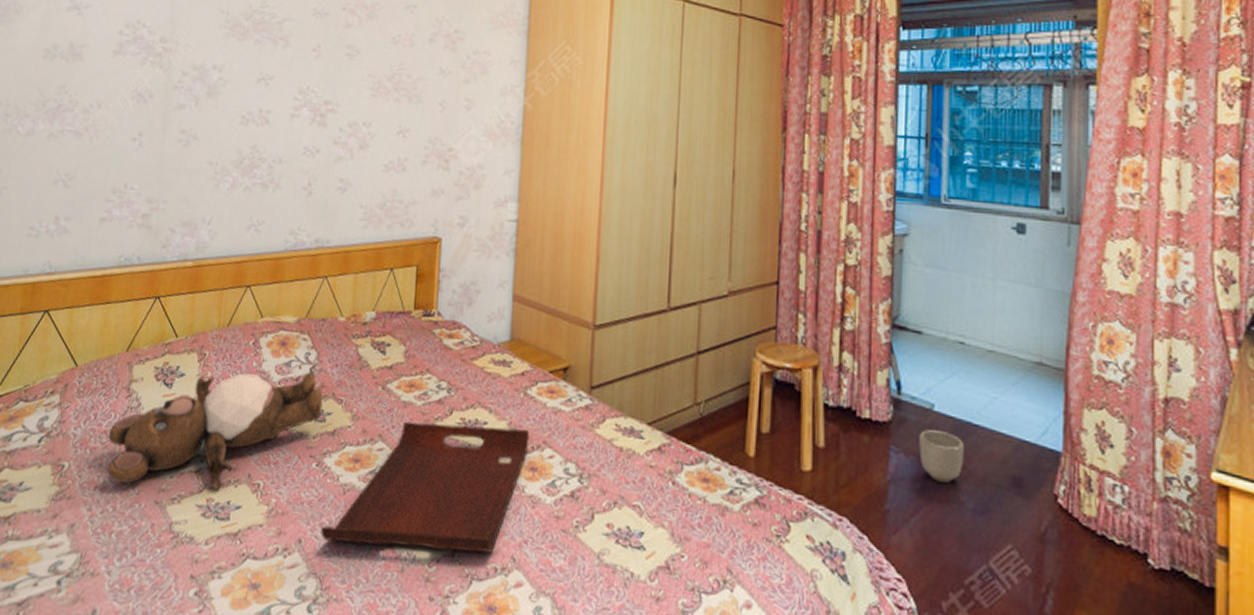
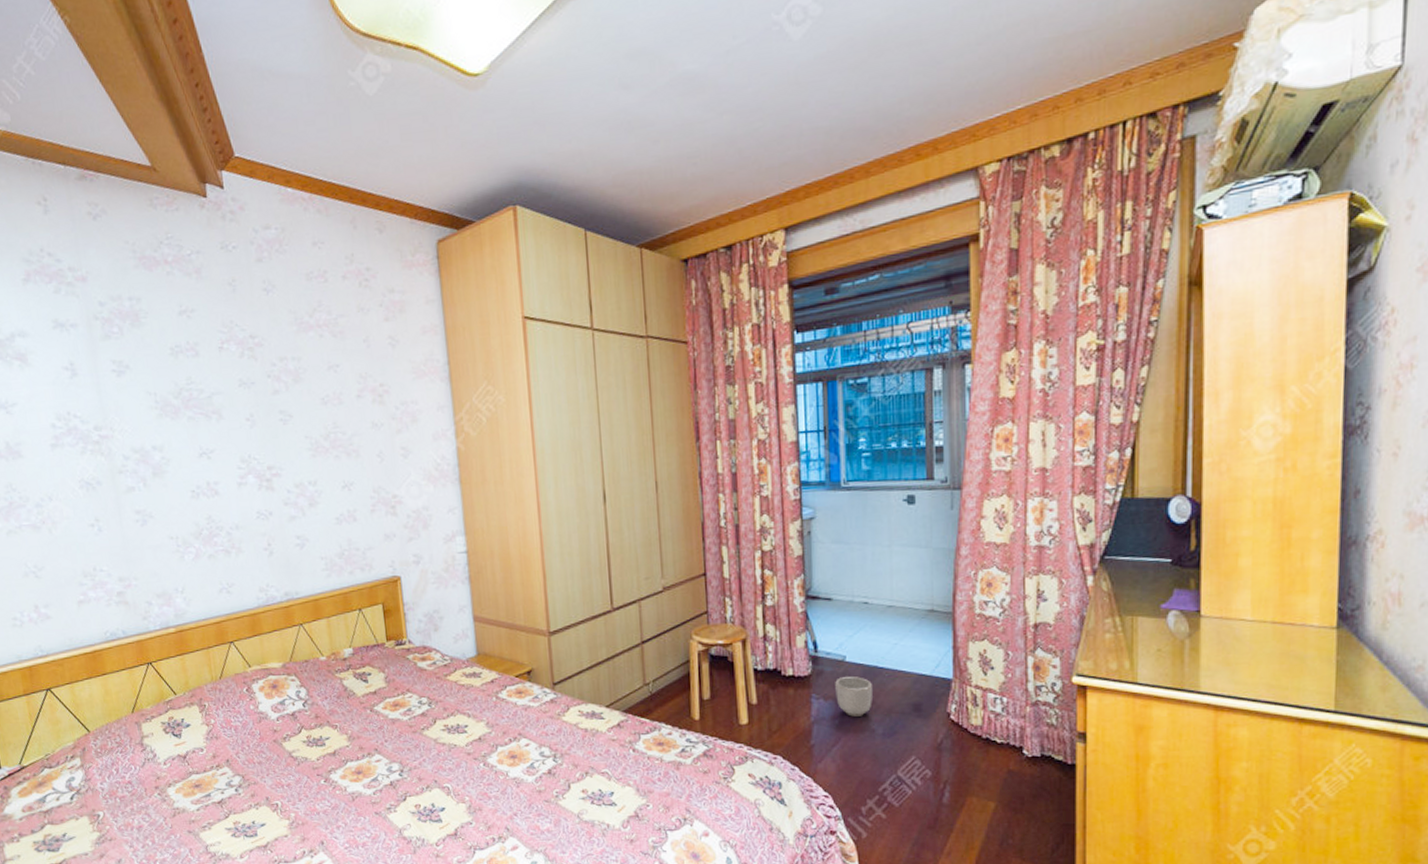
teddy bear: present [108,370,323,491] -> none [132,705,321,820]
serving tray: present [321,421,530,553] -> none [339,726,507,839]

